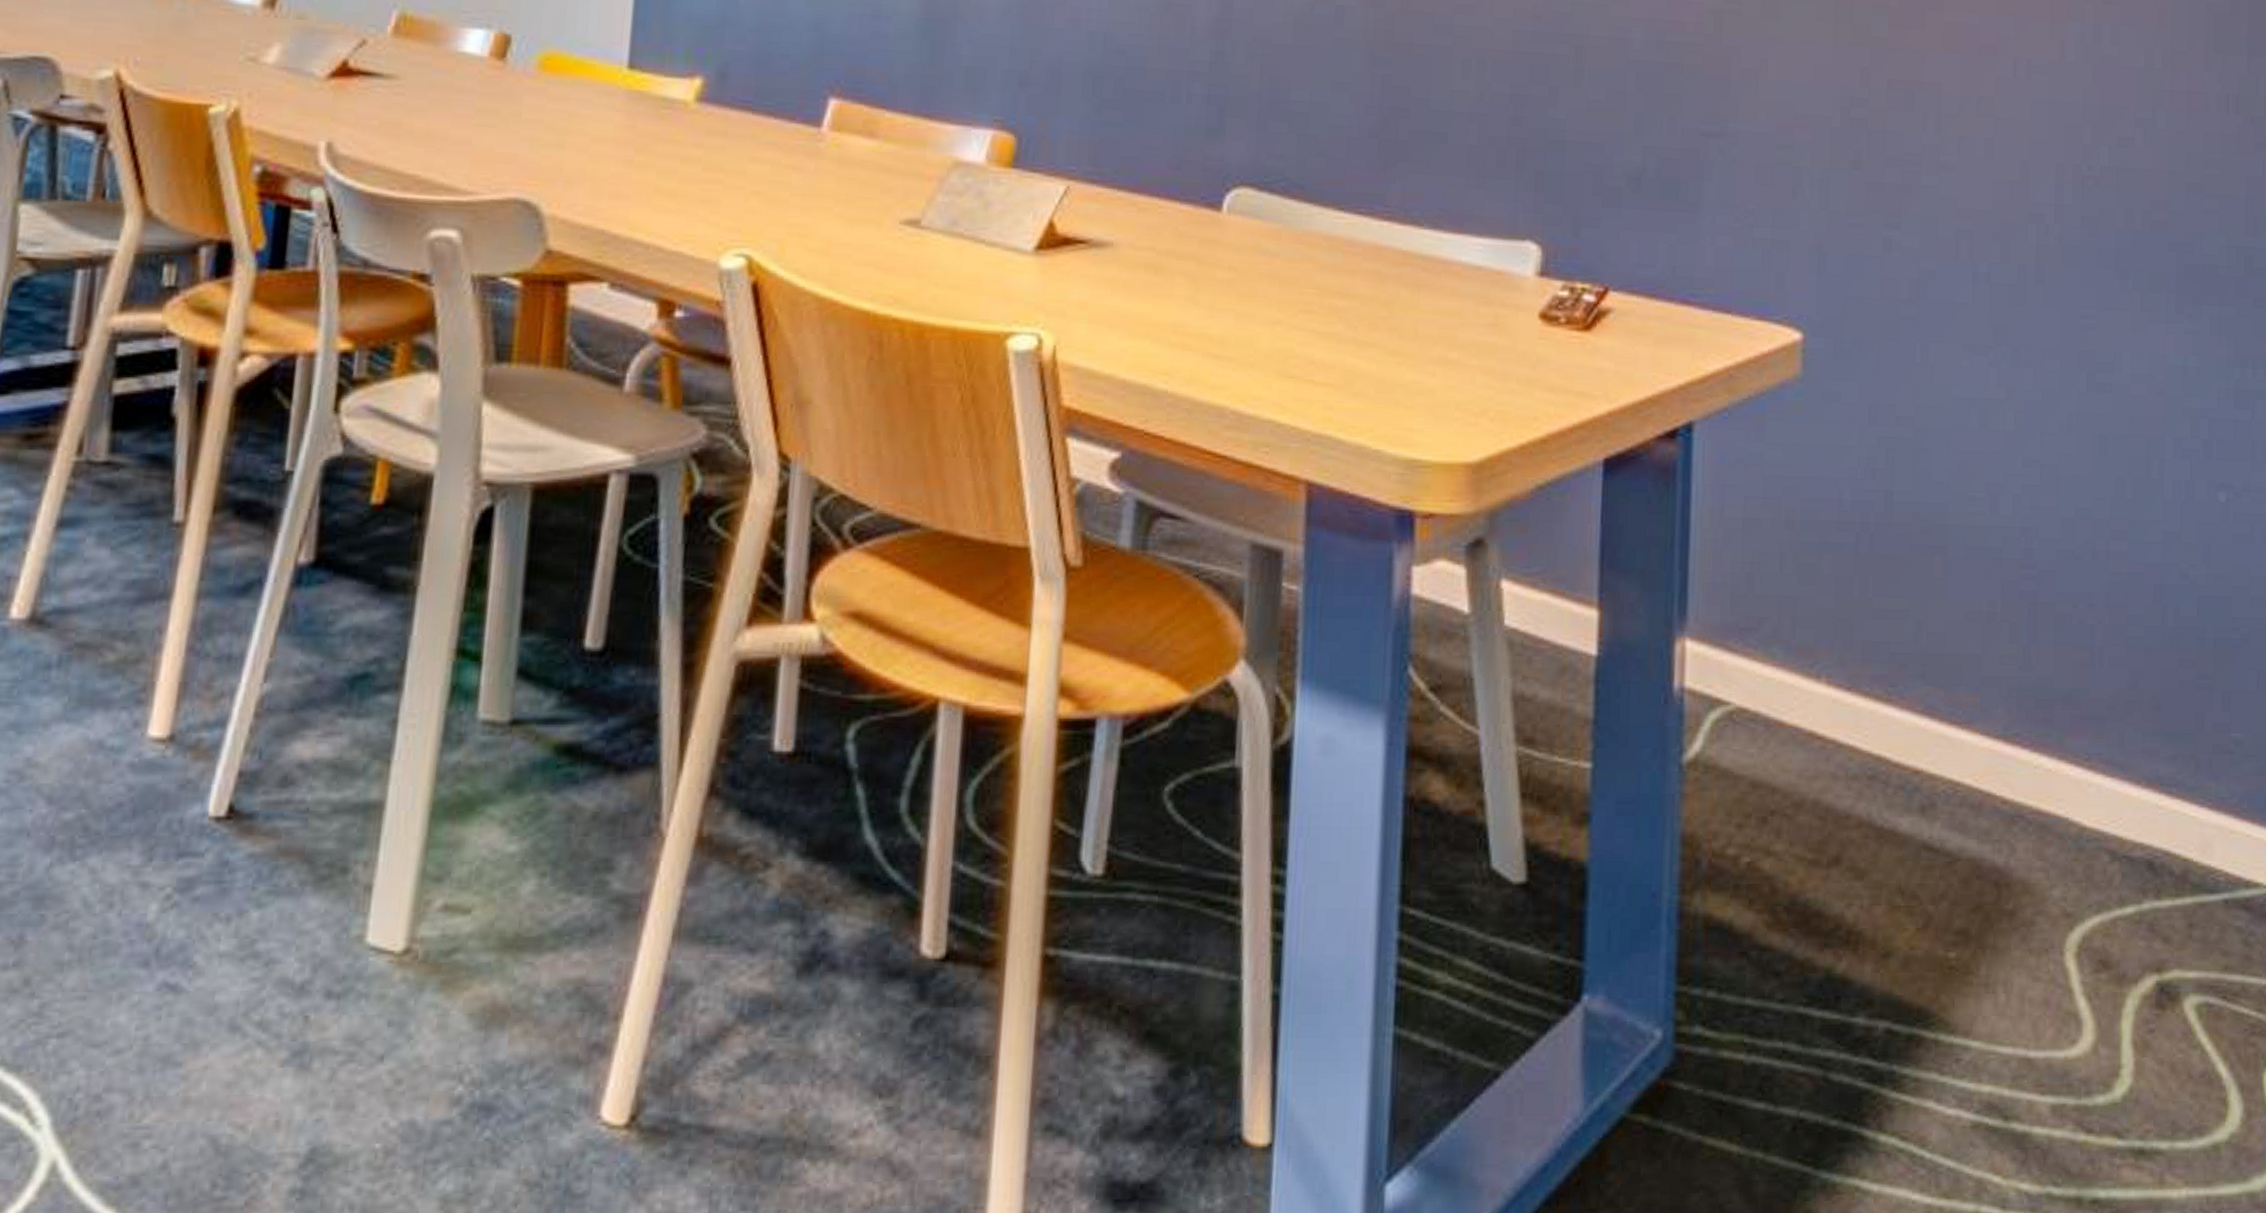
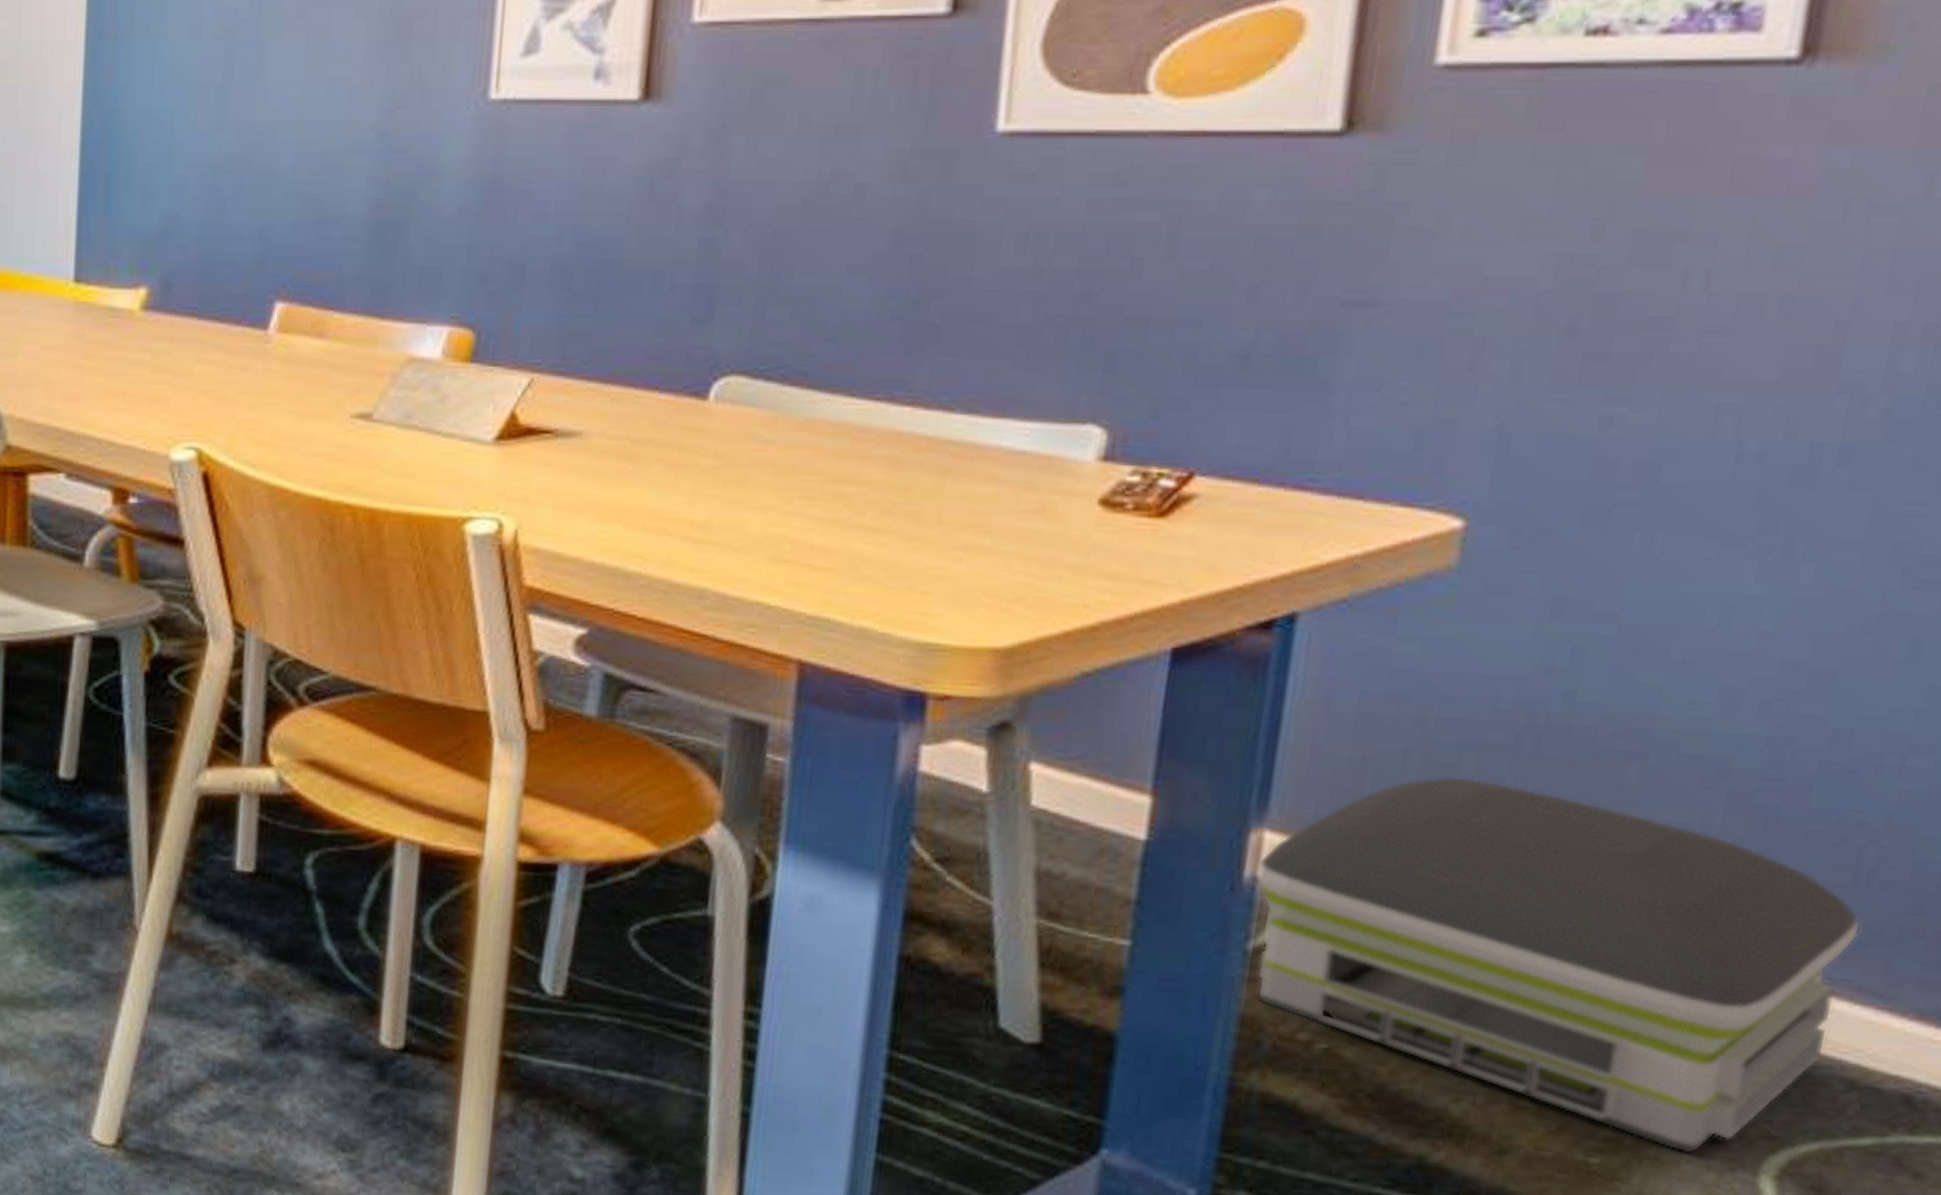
air purifier: none [1683,577,2100,938] -> present [1256,776,1861,1154]

